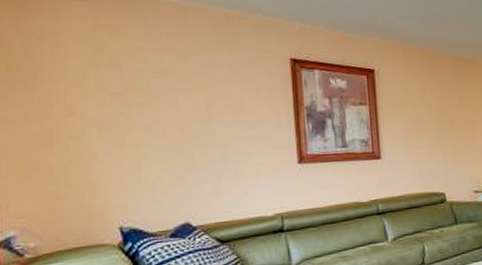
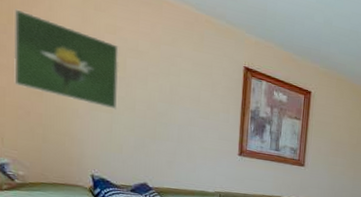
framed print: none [14,53,143,143] -> present [13,8,119,110]

